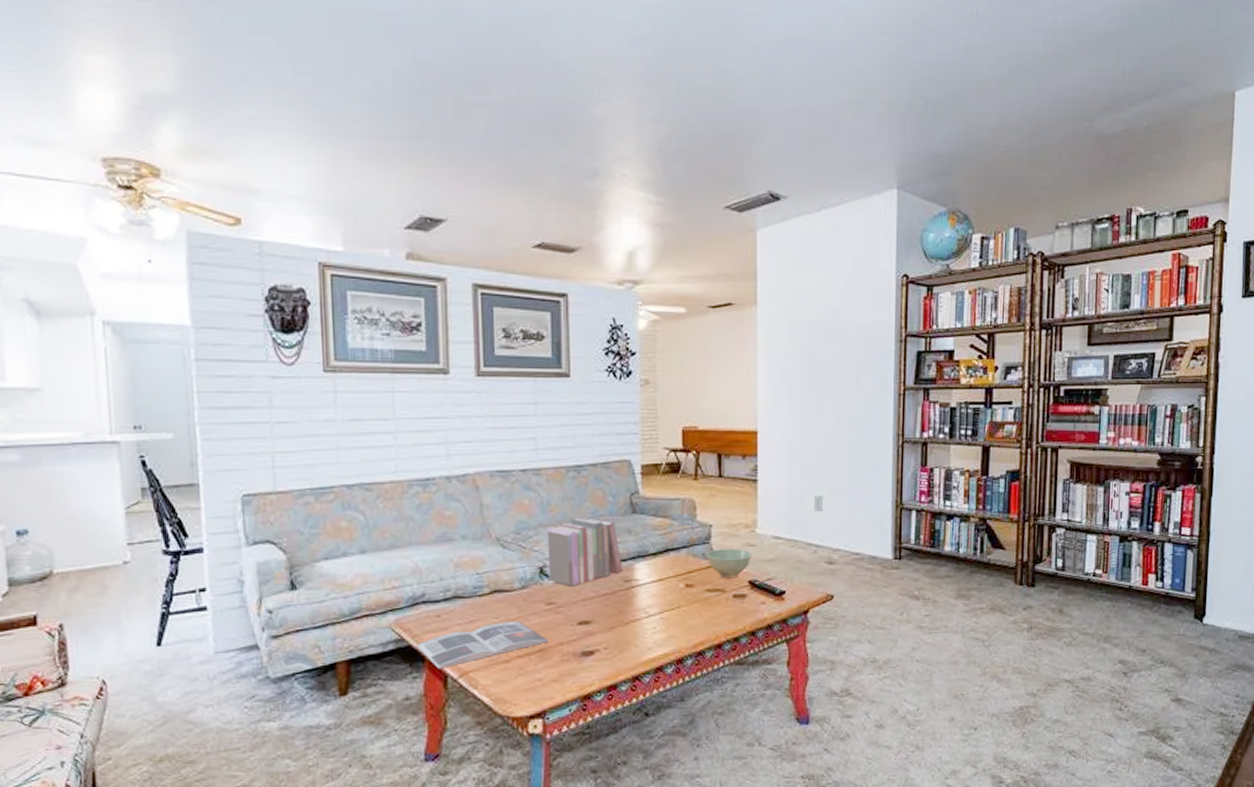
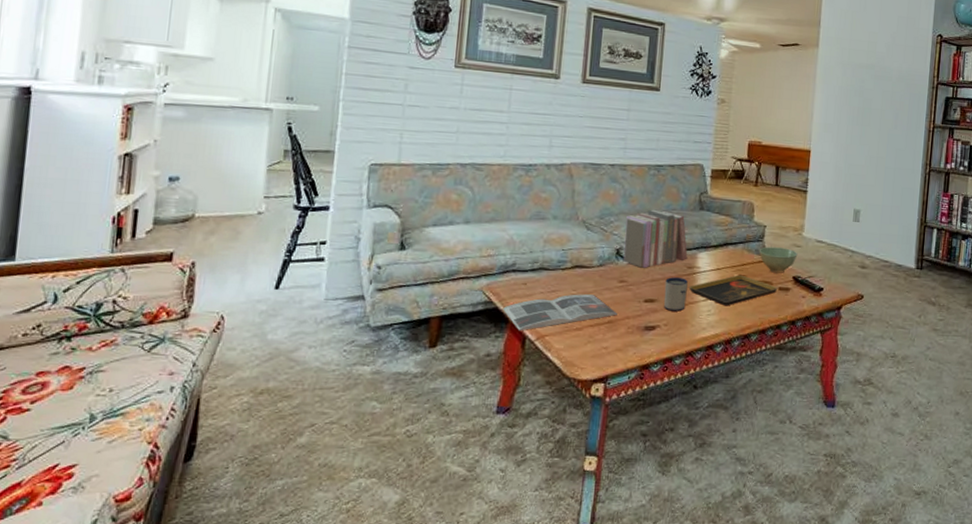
mug: none [600,593,626,632] -> present [664,277,688,312]
decorative tray: none [628,584,732,621] -> present [689,275,778,306]

